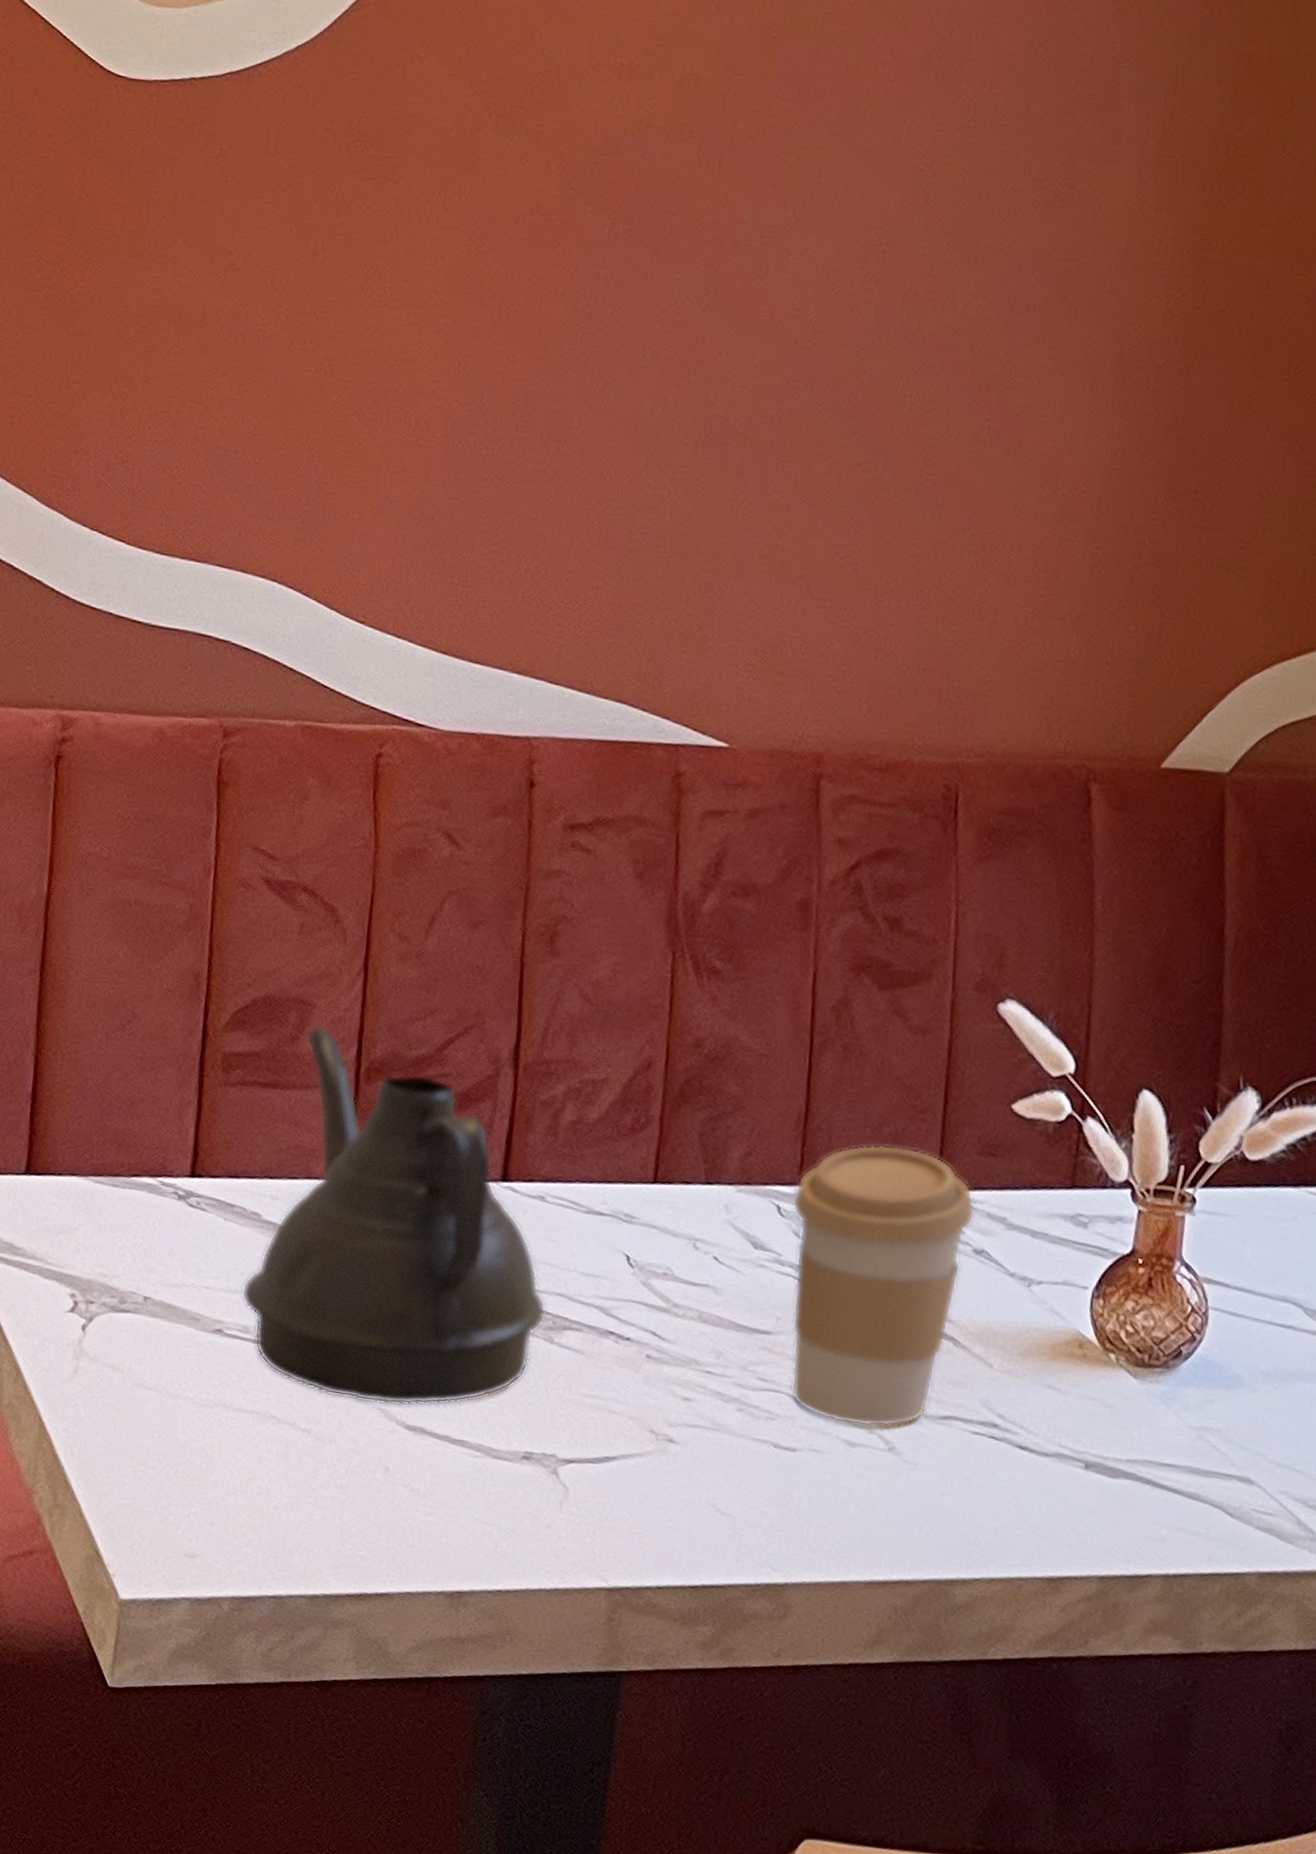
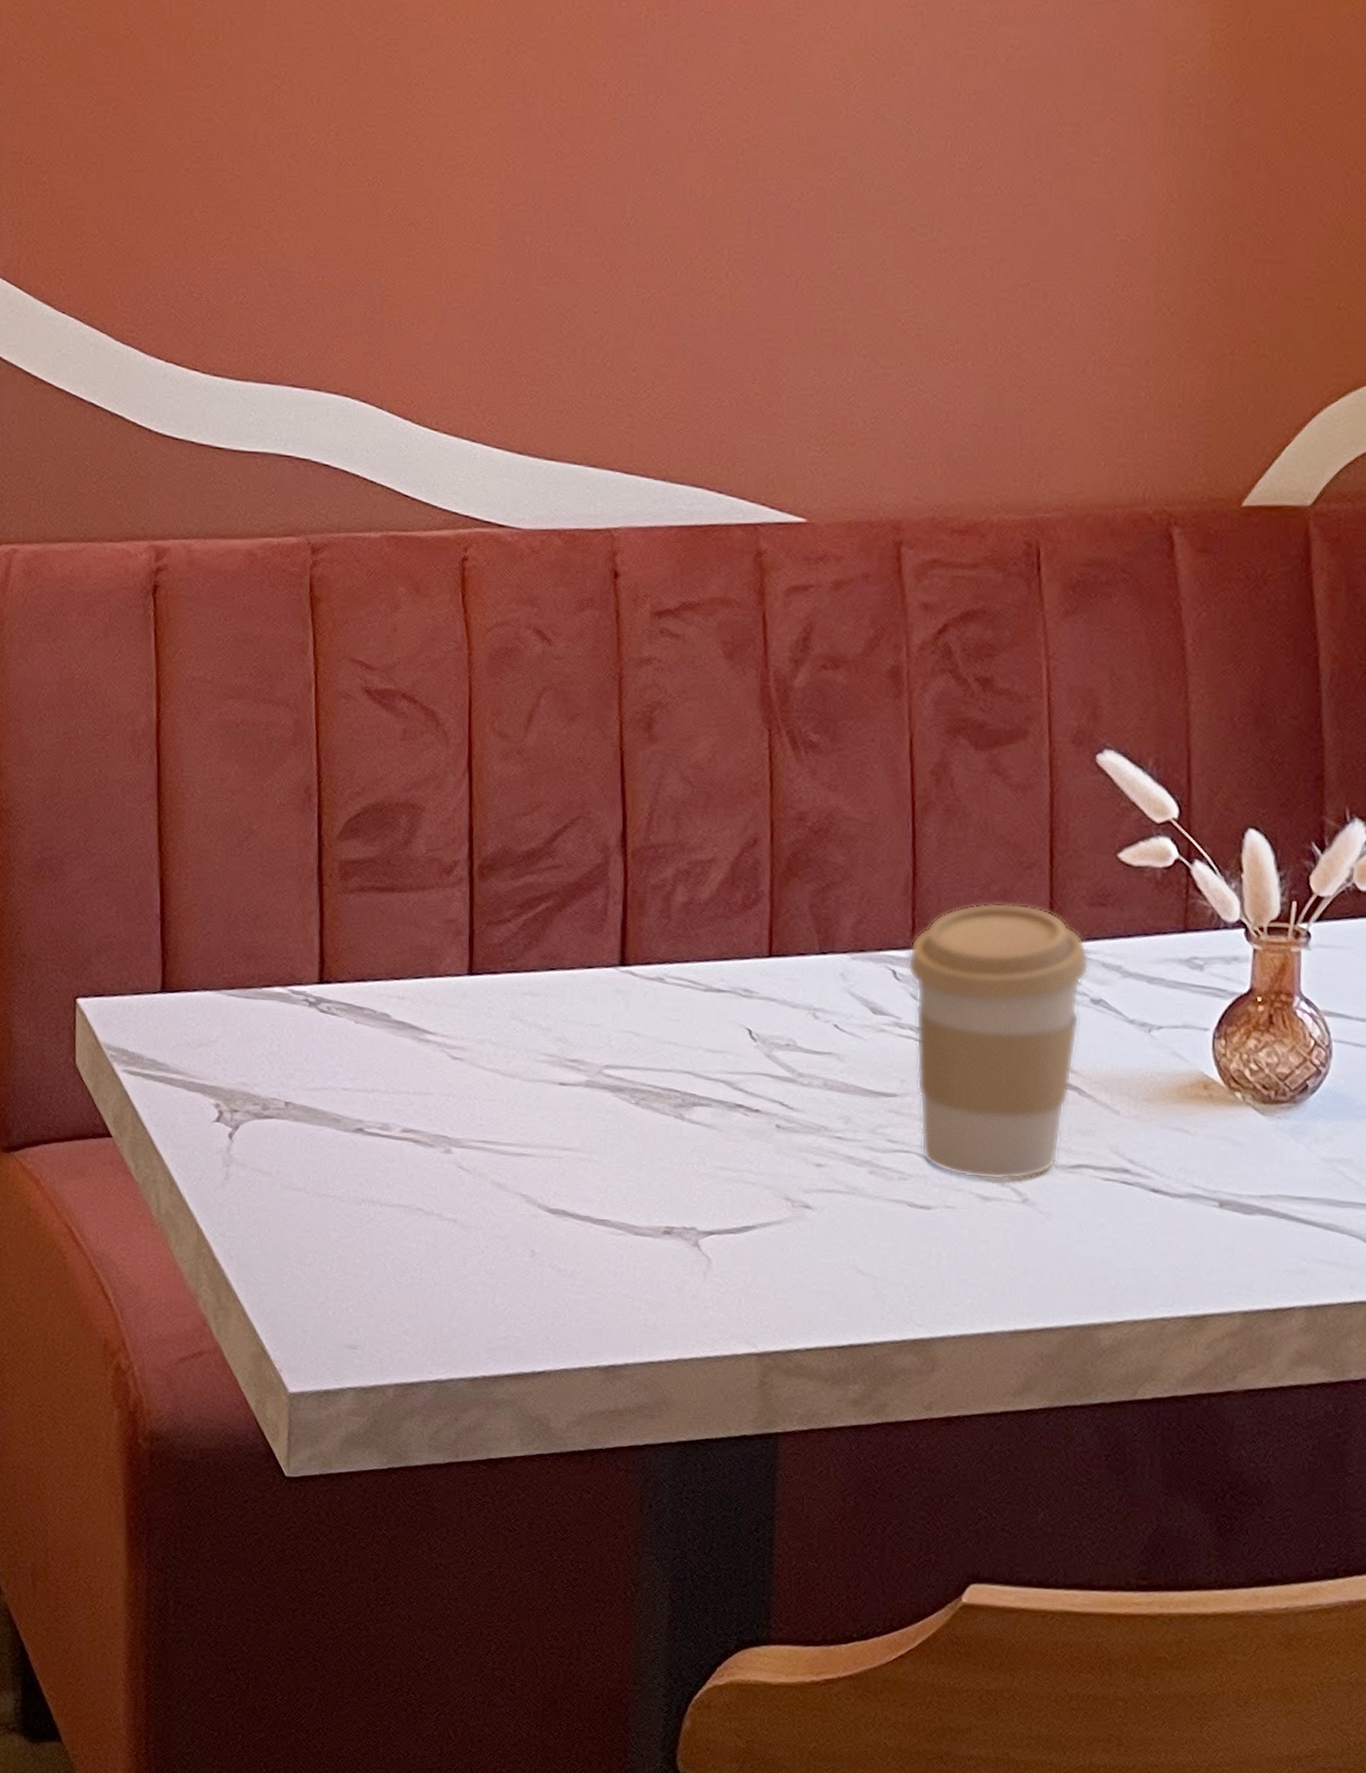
teapot: present [241,1025,547,1405] -> none [378,827,675,1190]

